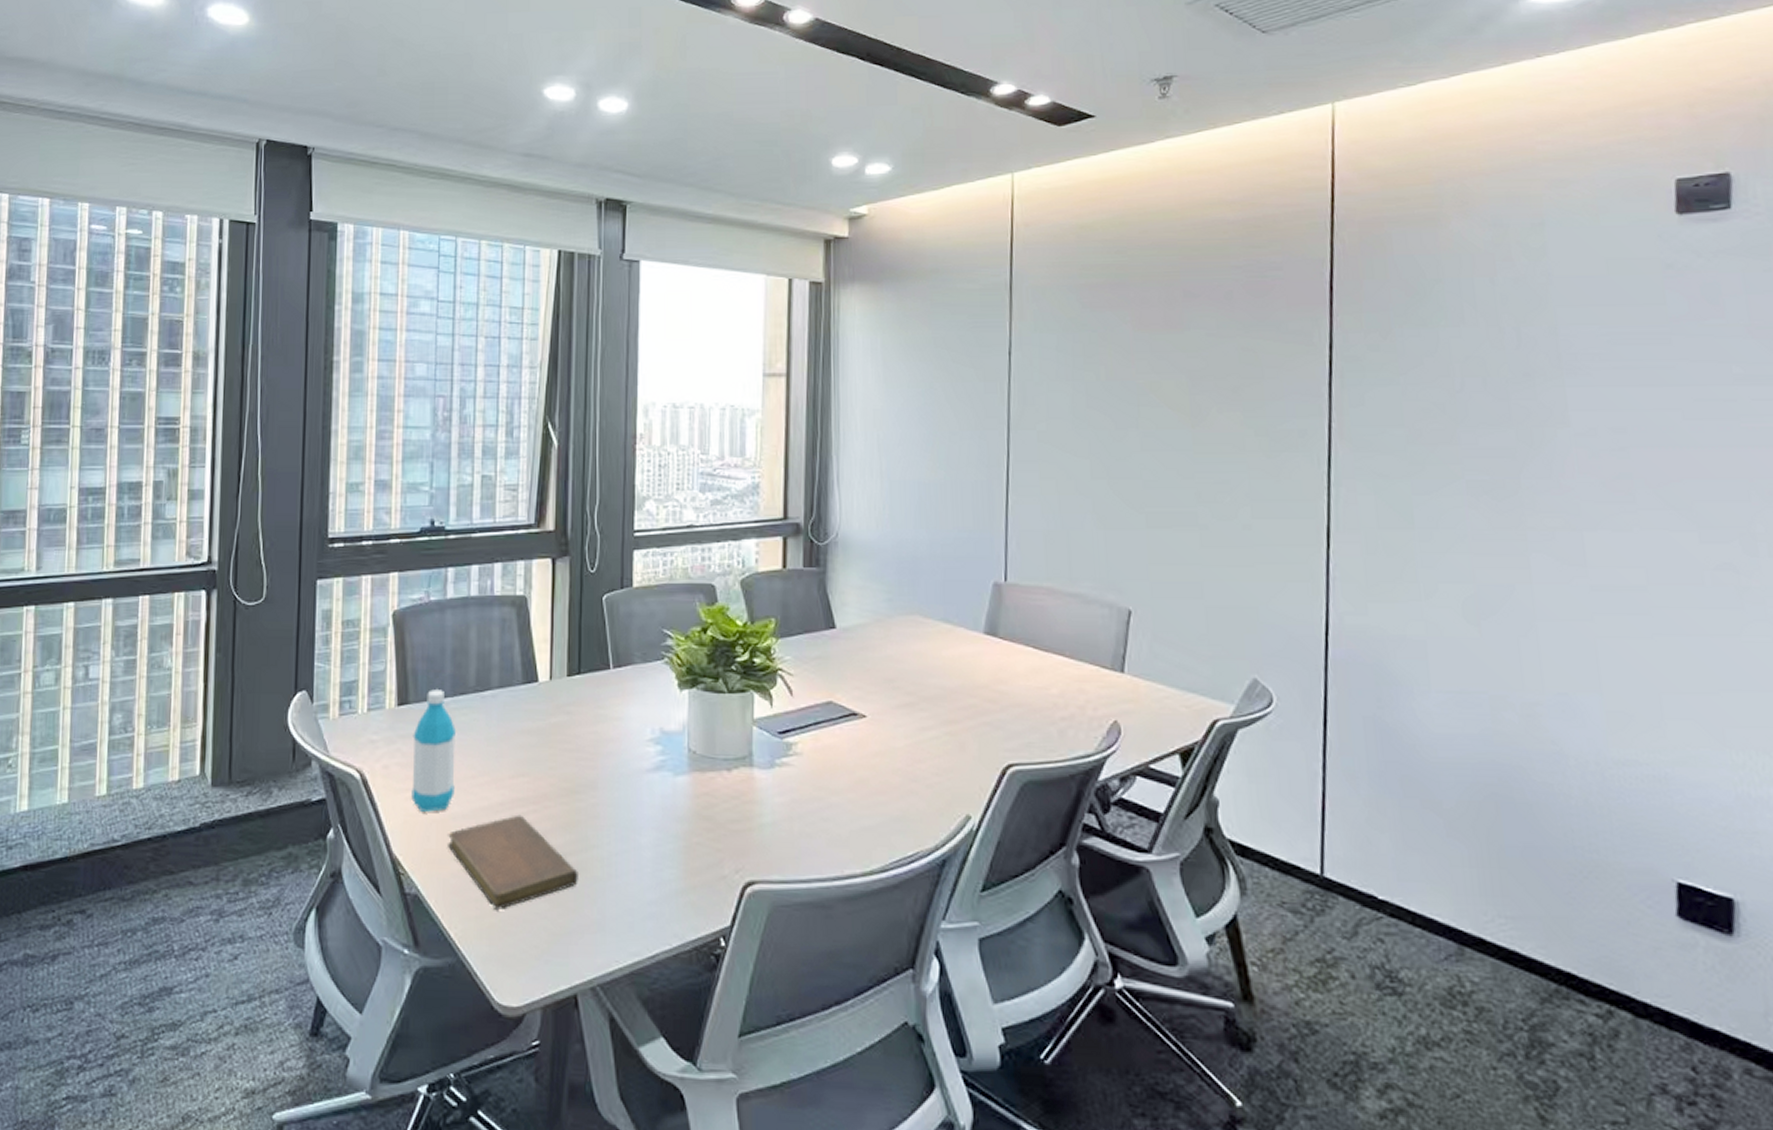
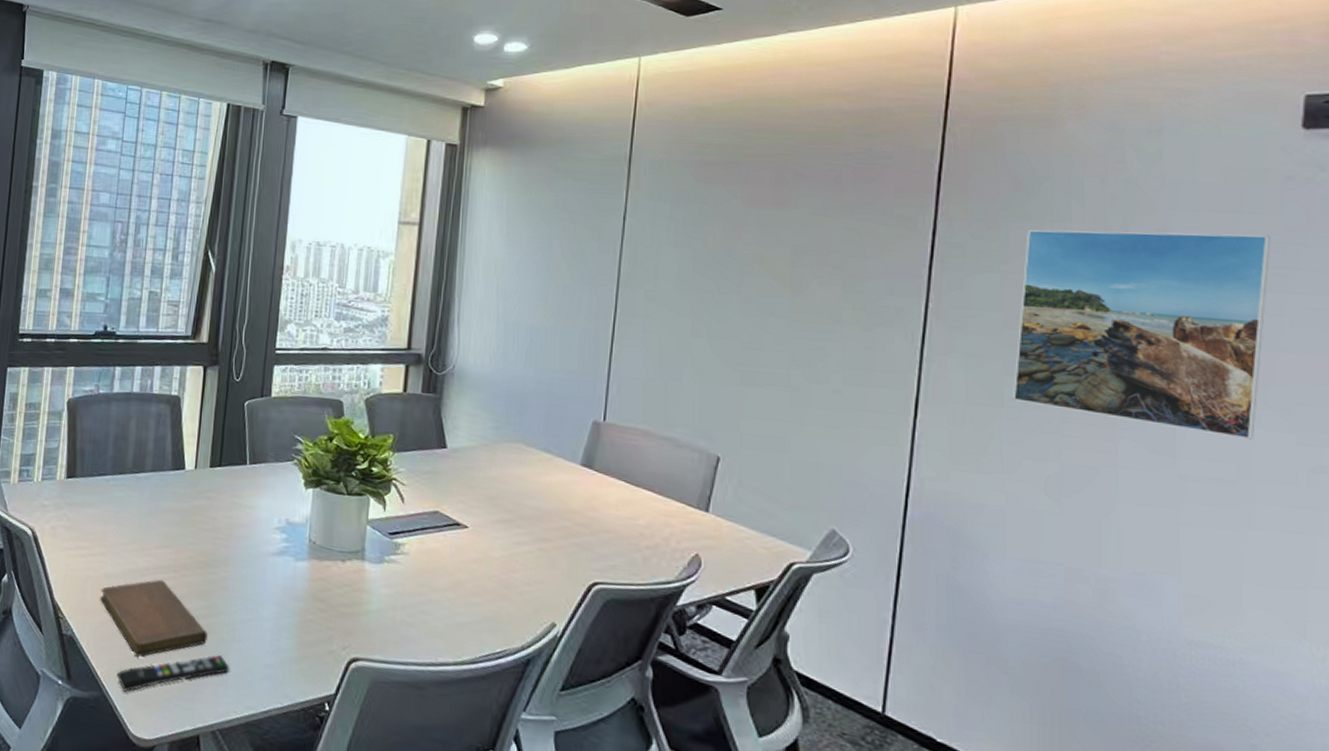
water bottle: present [411,688,456,812] -> none [73,467,113,569]
remote control: none [474,897,608,953] -> present [116,655,230,692]
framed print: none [1422,326,1659,542] -> present [1012,229,1271,440]

